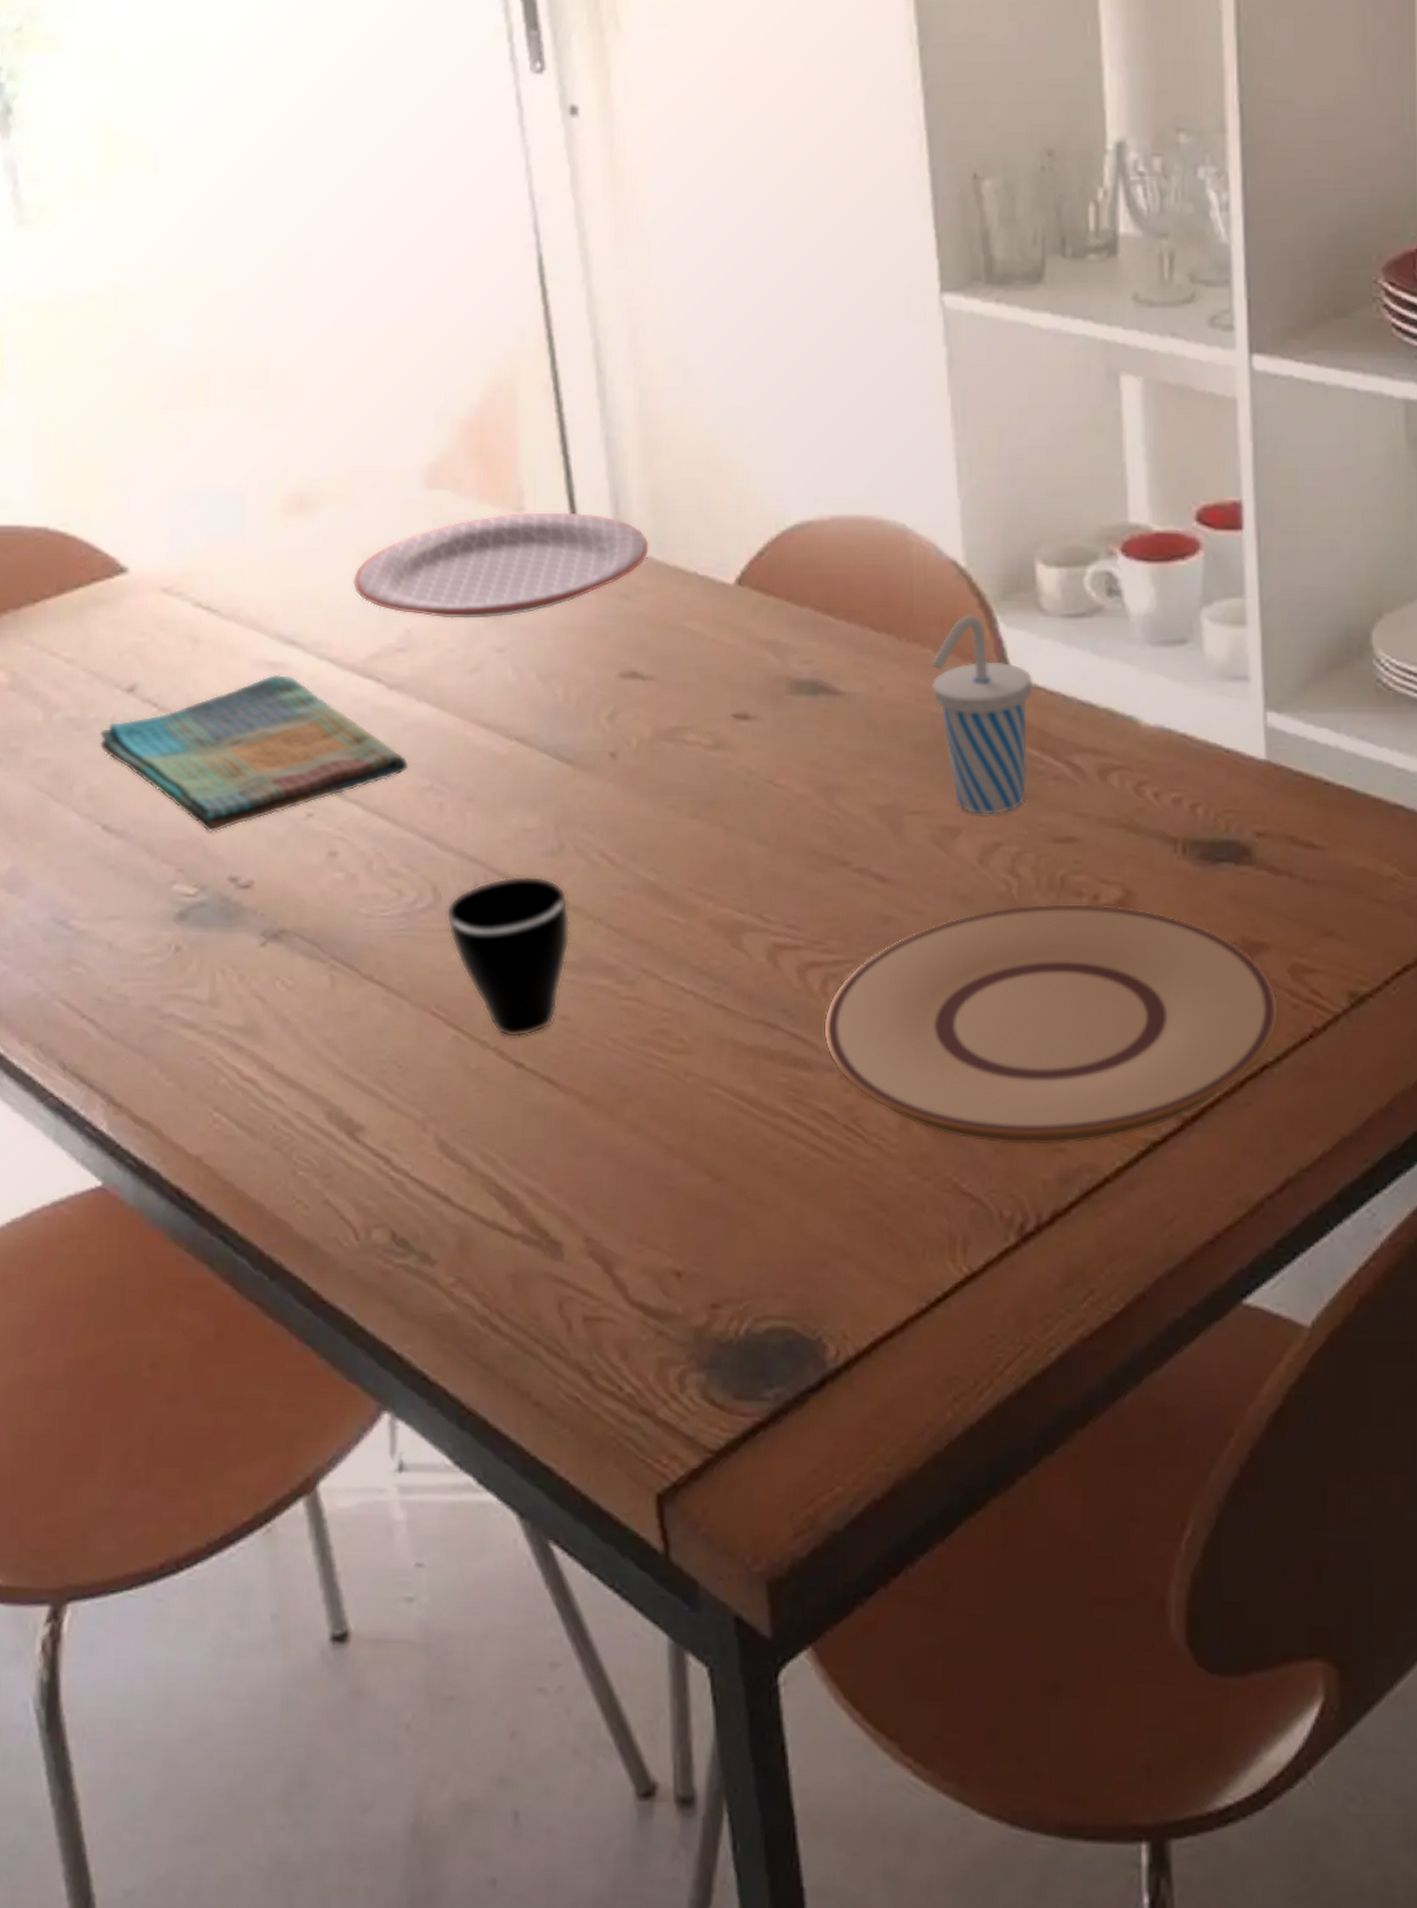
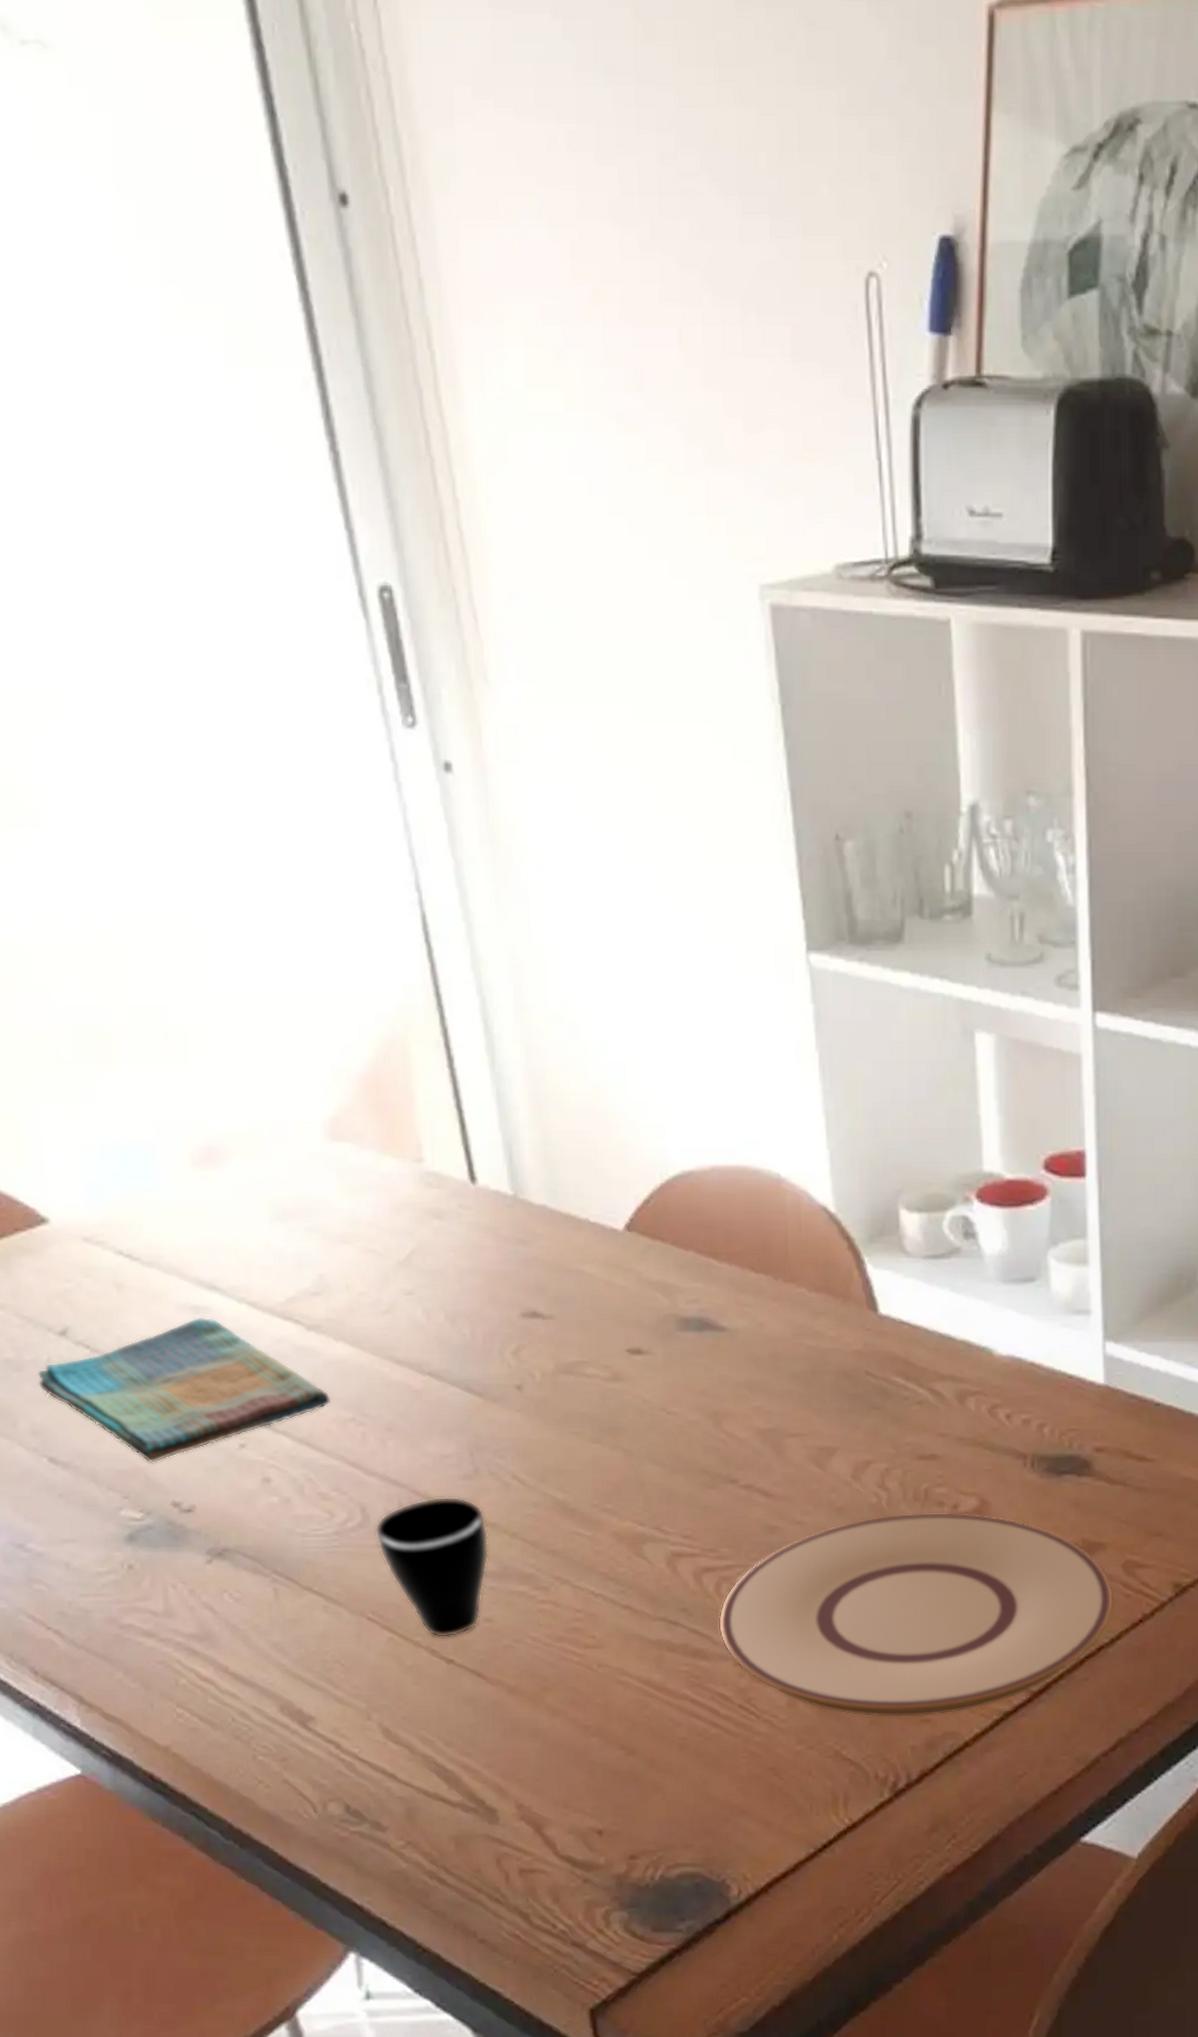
plate: present [353,512,649,619] -> none [266,1163,543,1264]
cup: present [932,615,1032,815] -> none [806,1257,897,1437]

